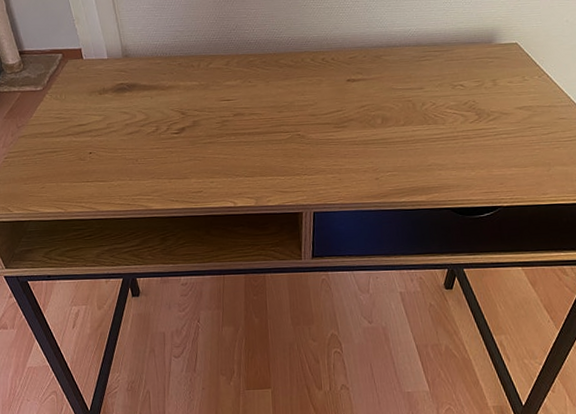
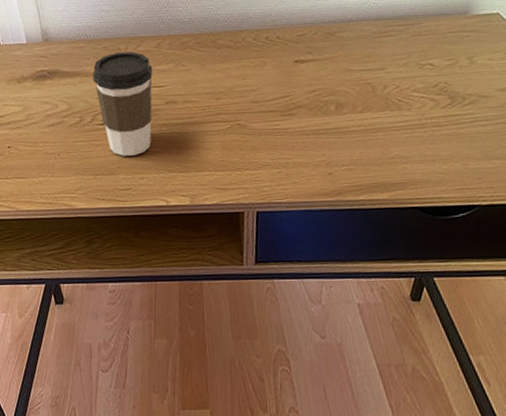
coffee cup: none [168,68,223,162] -> present [93,51,153,156]

